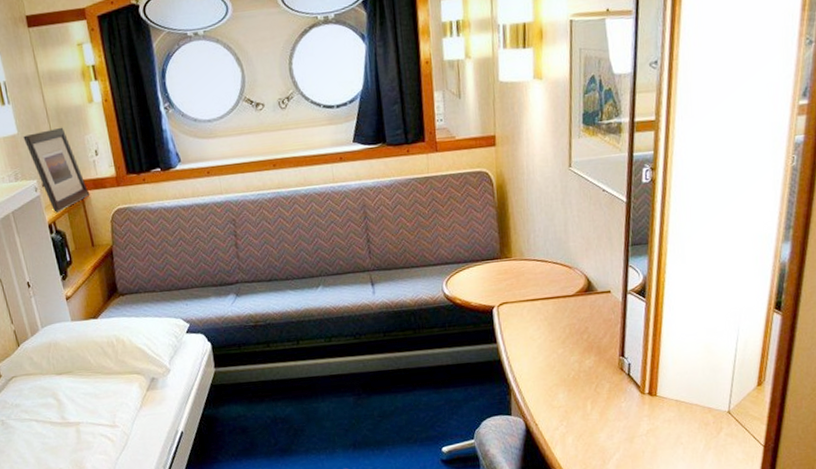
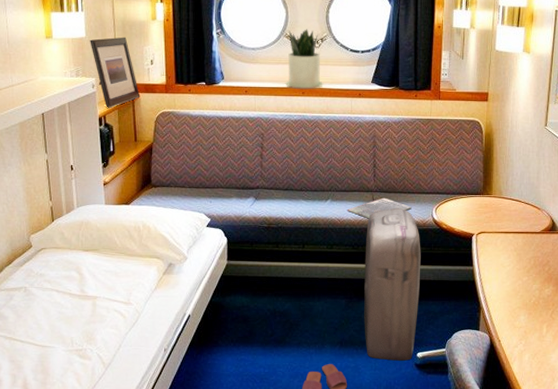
planter: none [247,88,297,163] -> present [285,29,324,90]
magazine: none [342,276,418,303] -> present [347,197,412,219]
suitcase: none [367,286,439,459] -> present [364,207,421,361]

